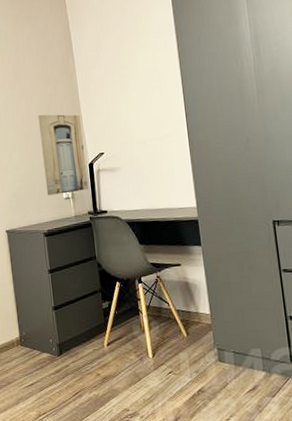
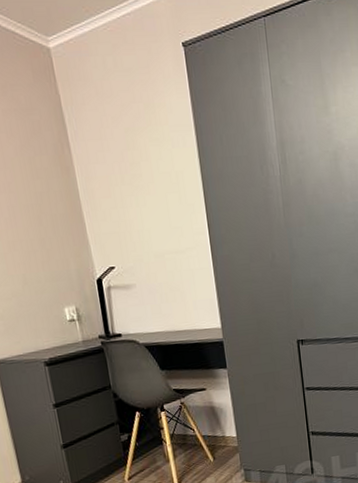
wall art: present [38,114,89,196] -> none [26,217,98,317]

